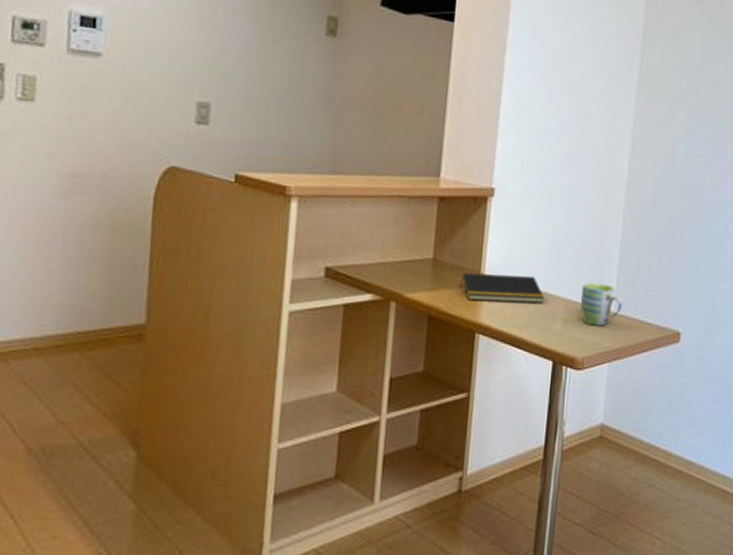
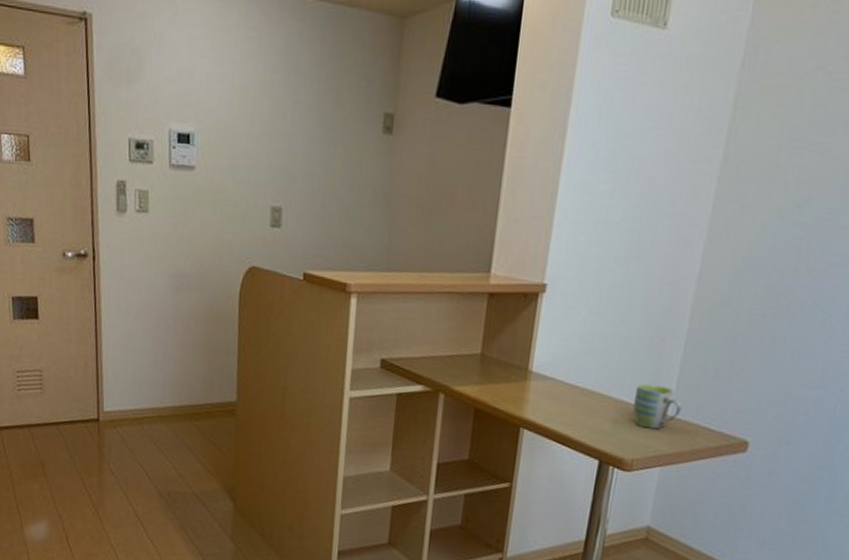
notepad: present [460,273,545,303] -> none [507,369,594,402]

